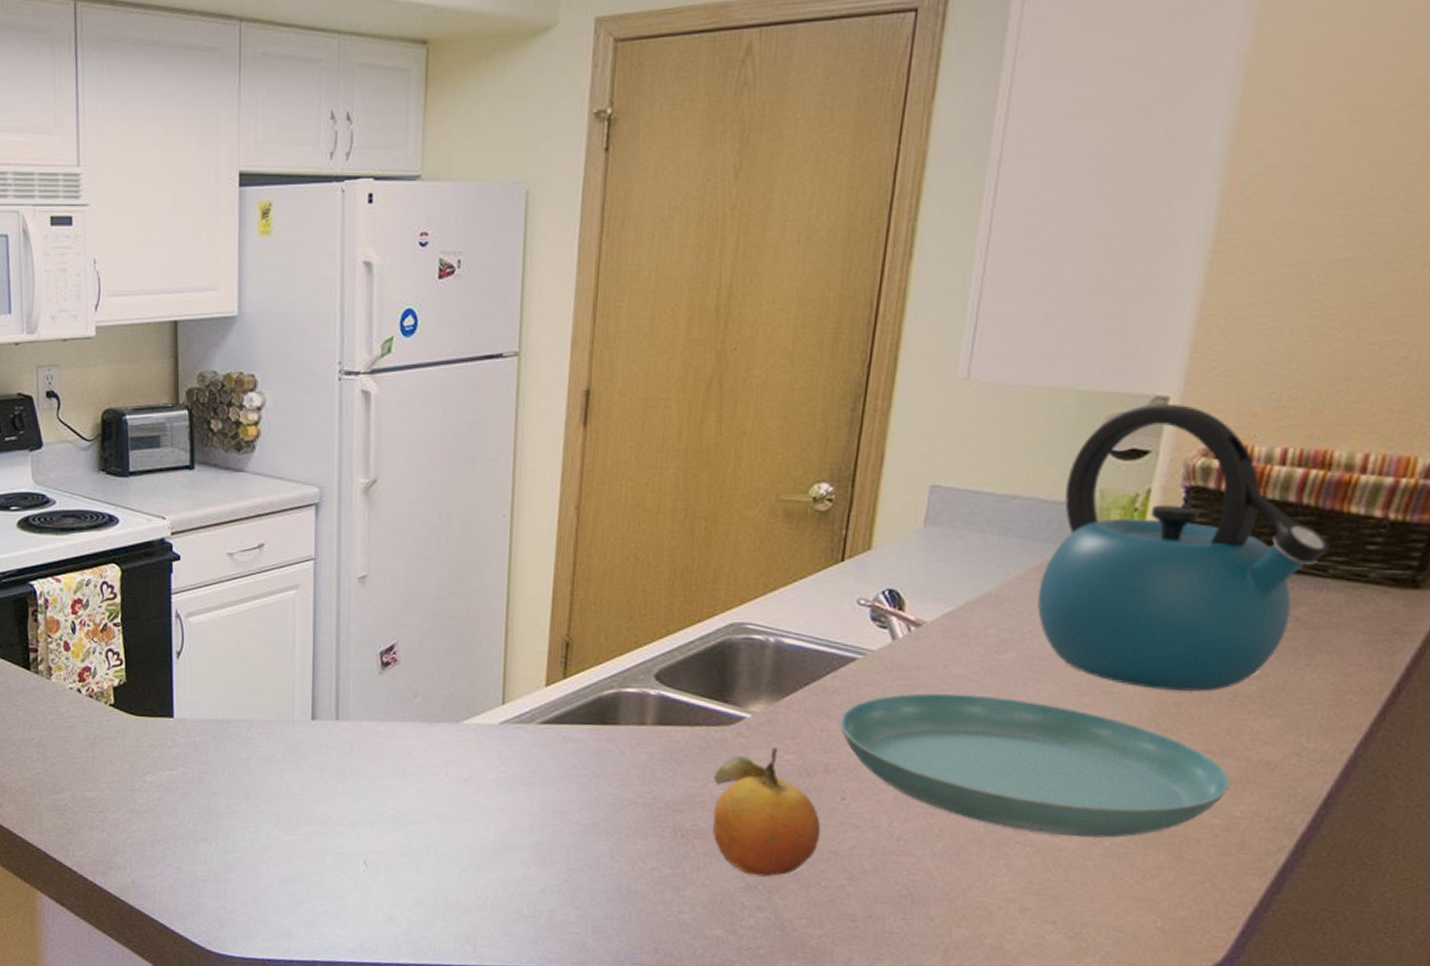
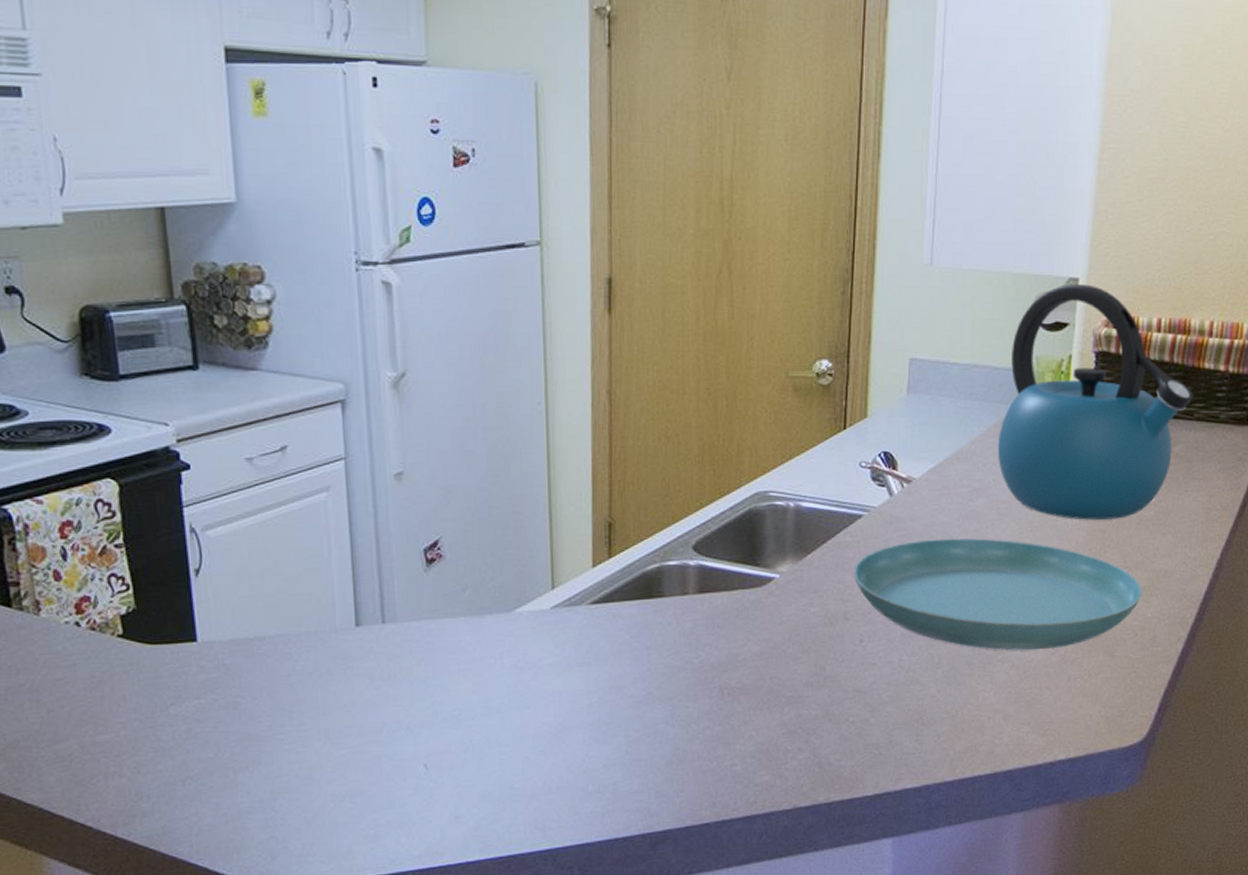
fruit: present [712,748,821,877] -> none [752,602,845,721]

